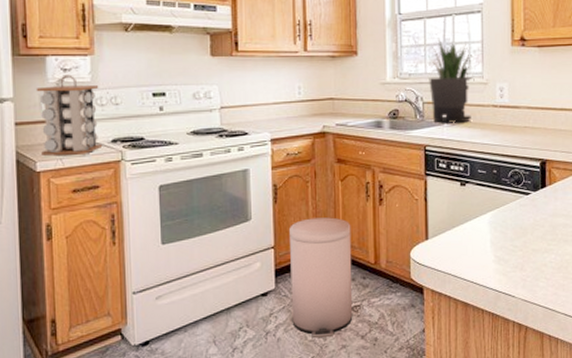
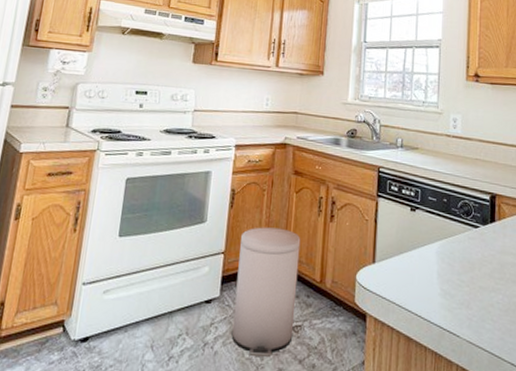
spice rack: present [35,74,103,157] -> none [27,67,91,142]
planter: present [429,38,475,123] -> none [387,66,430,149]

